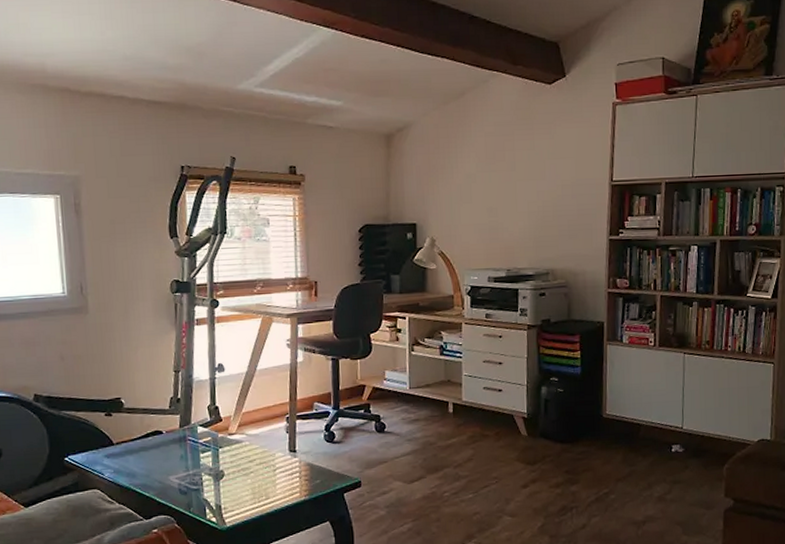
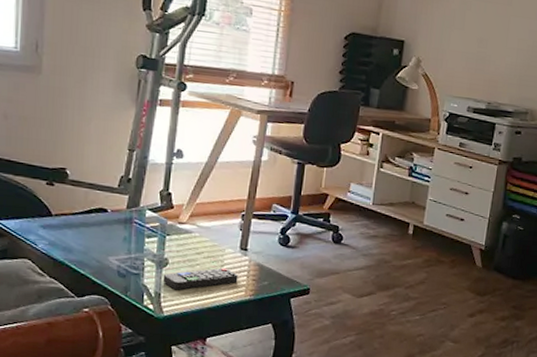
remote control: none [221,472,291,500] -> present [162,267,238,290]

